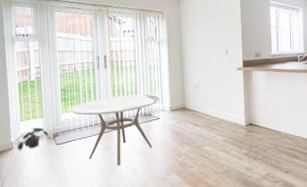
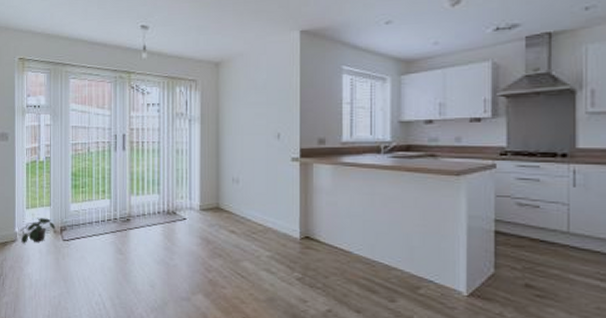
dining table: present [70,94,160,166] -> none [80,186,187,276]

